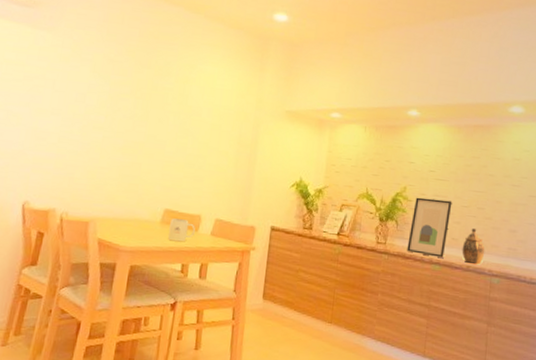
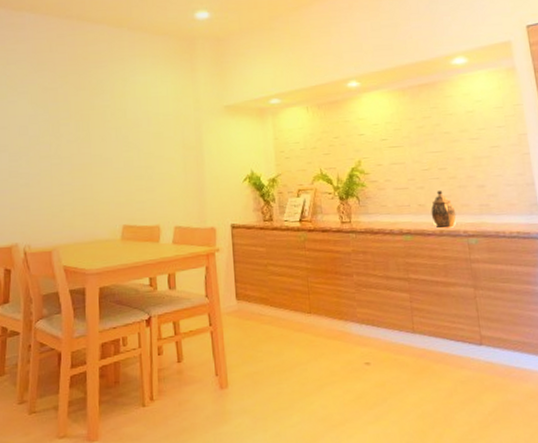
mug: present [167,218,195,242] -> none [130,232,156,256]
picture frame: present [407,197,452,258] -> none [372,166,414,228]

